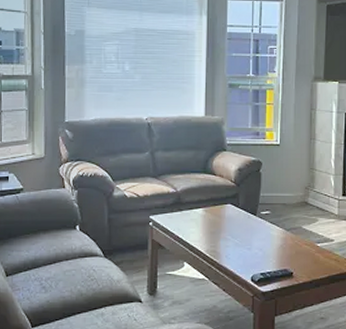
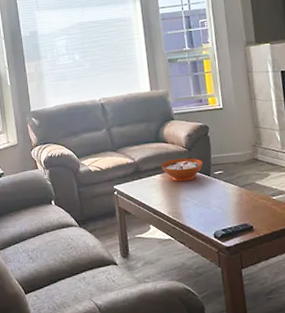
decorative bowl: none [206,193,251,218] -> present [161,158,203,182]

